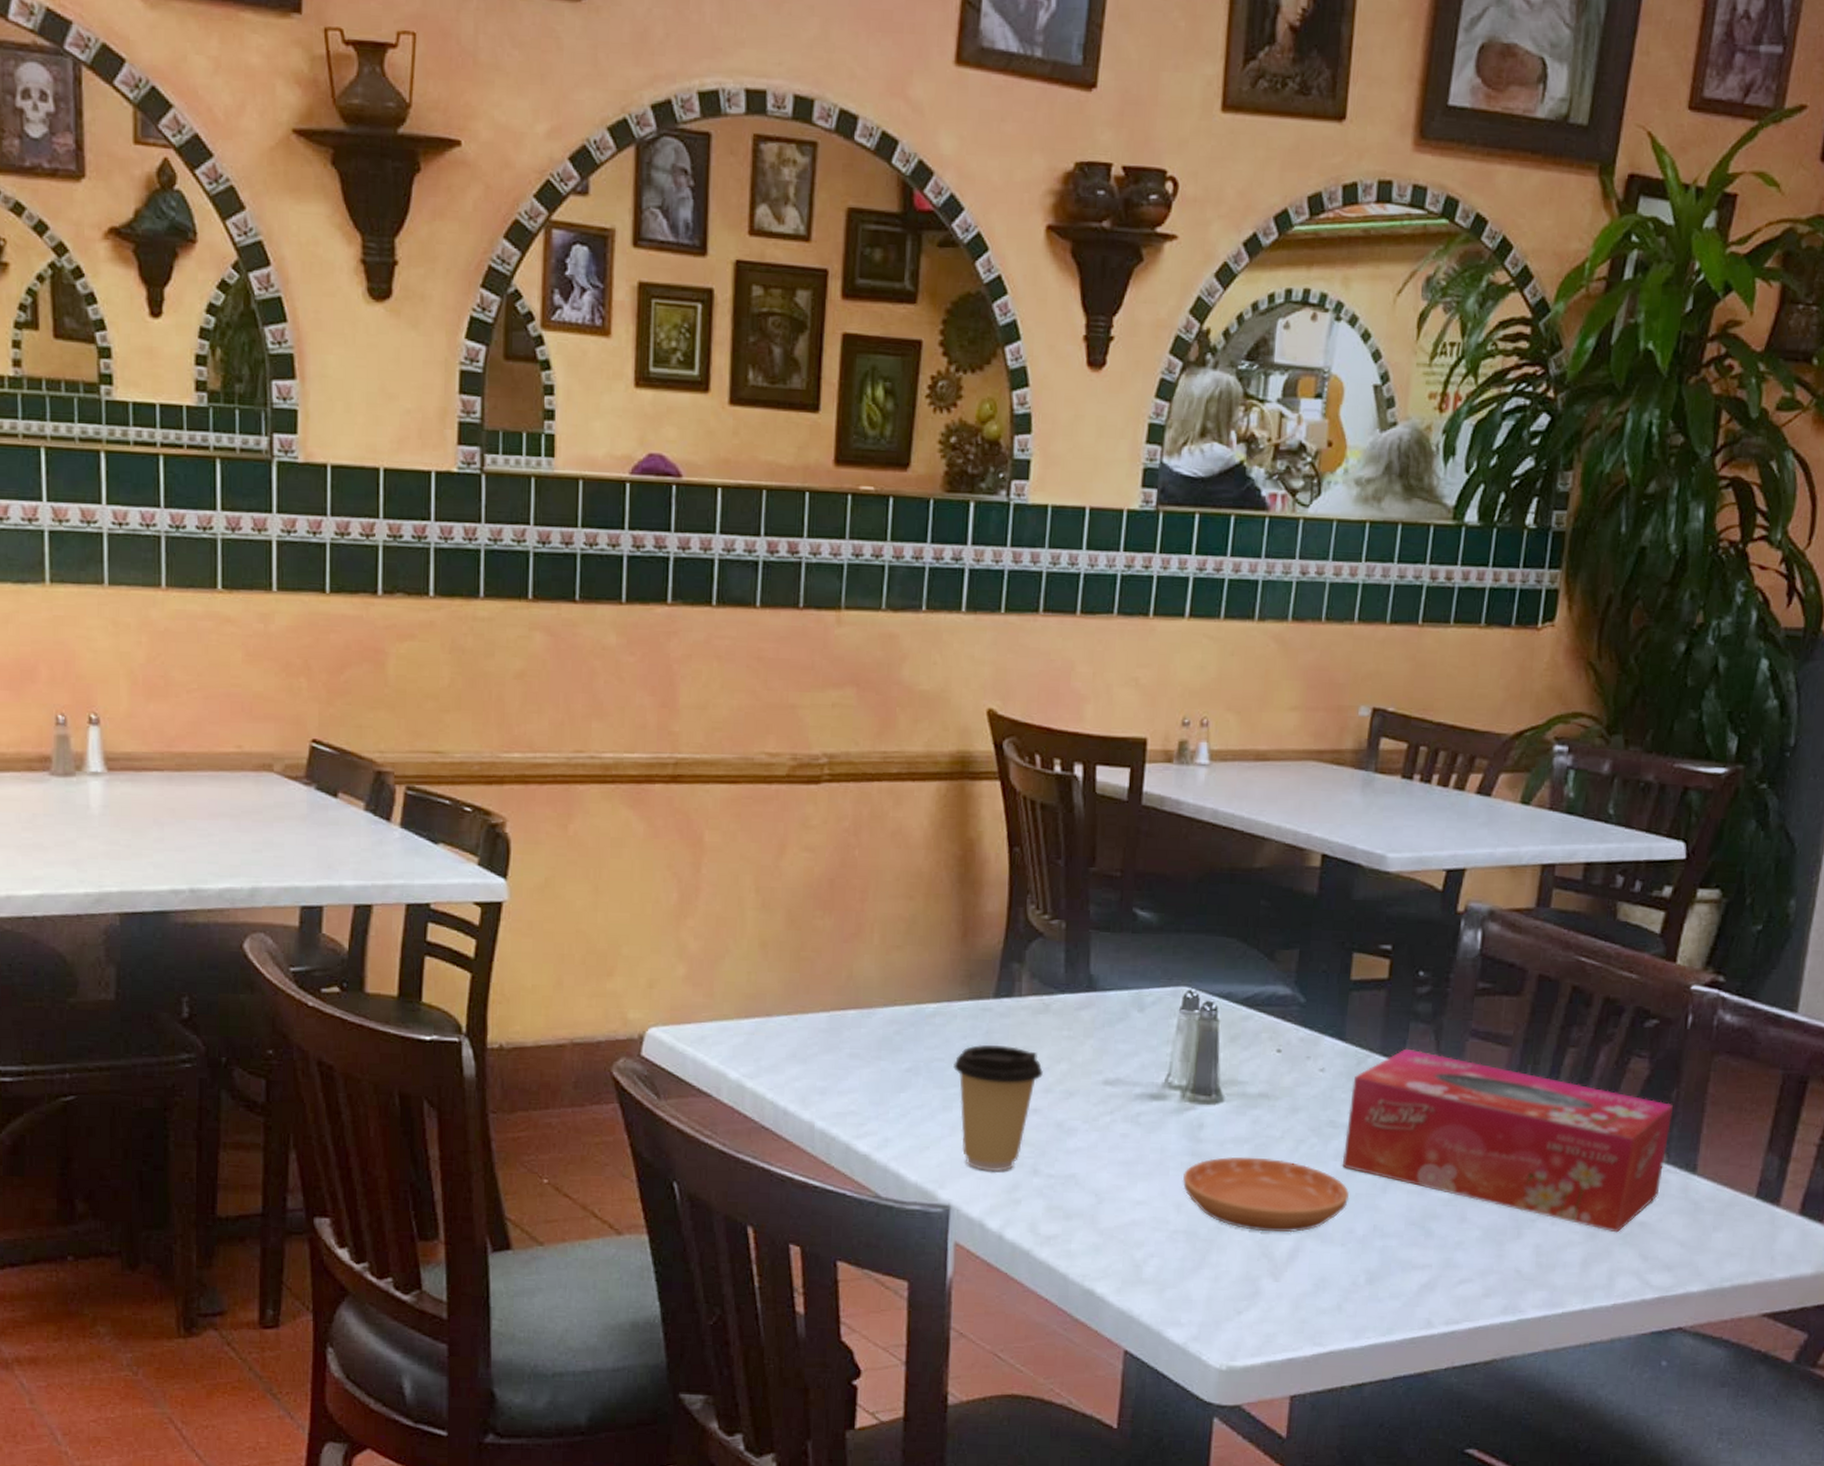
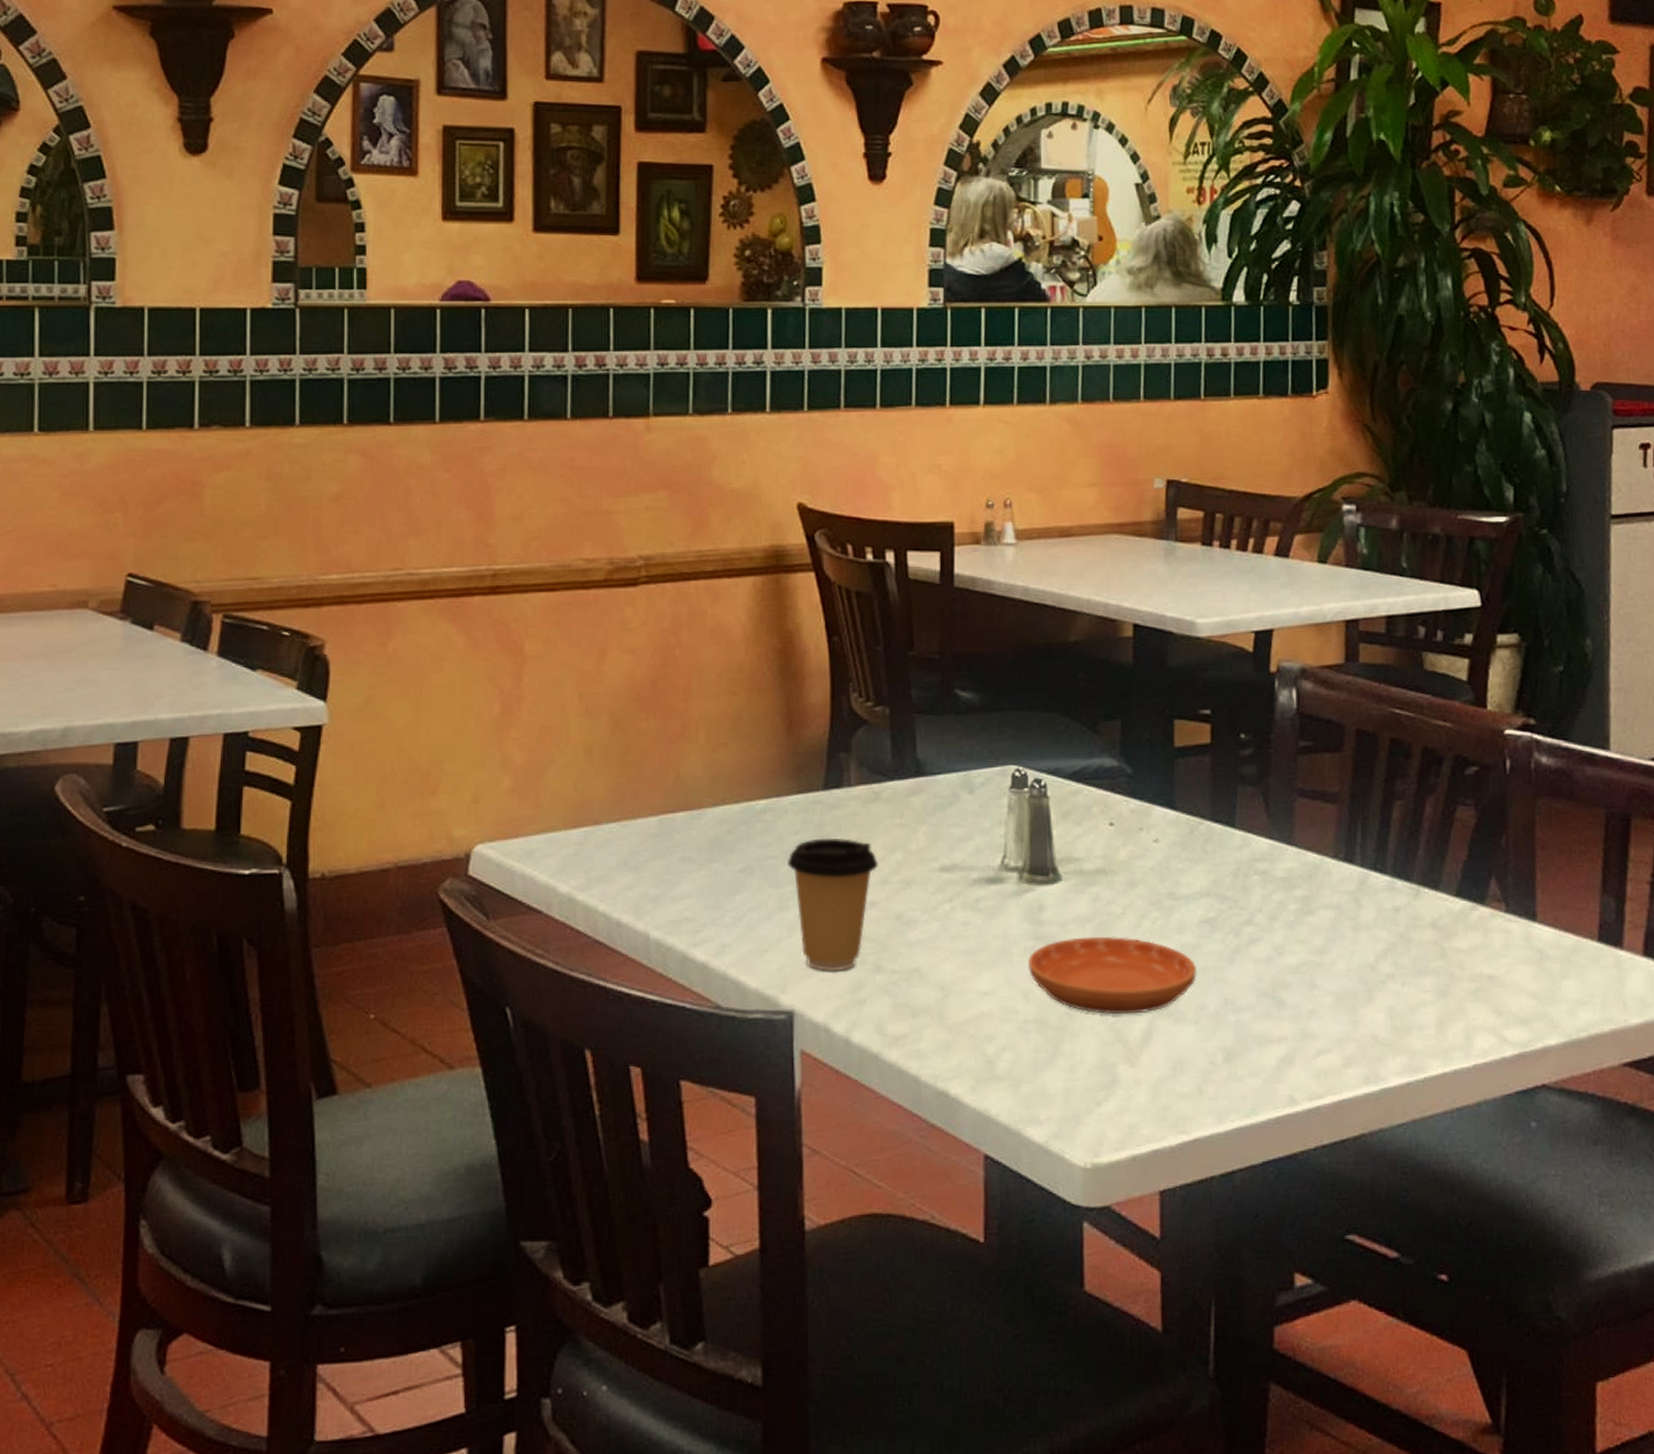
tissue box: present [1342,1048,1674,1233] -> none [1185,813,1505,989]

